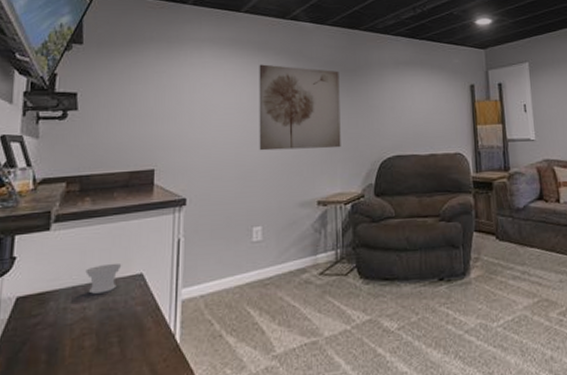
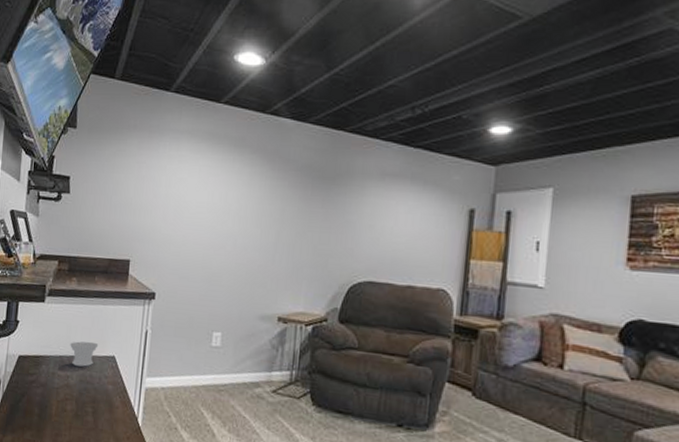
wall art: present [259,64,341,151] -> none [226,162,316,264]

